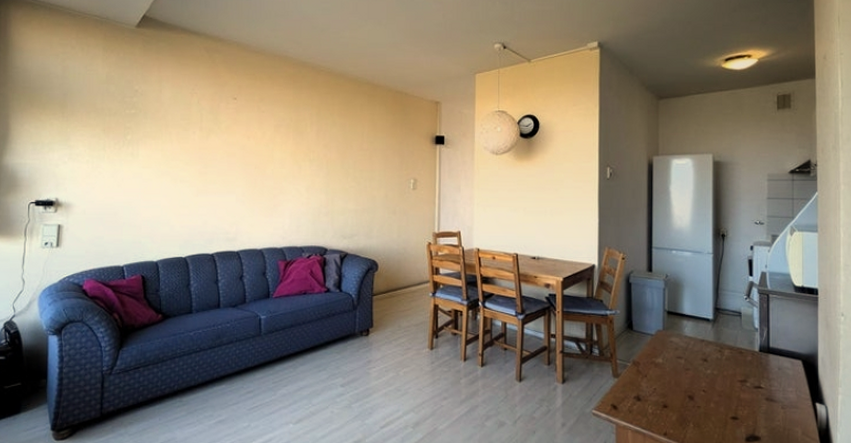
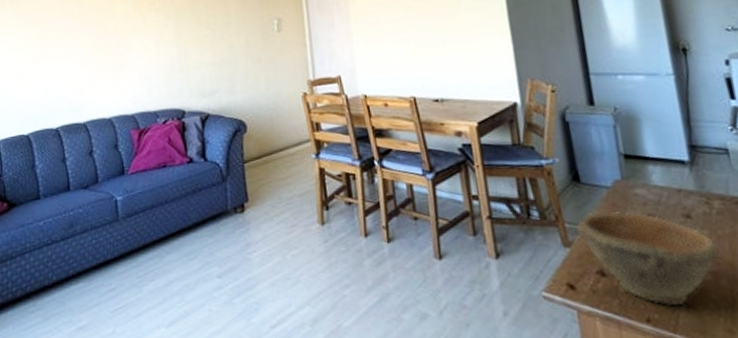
bowl: none [624,351,723,426] -> present [575,209,722,308]

